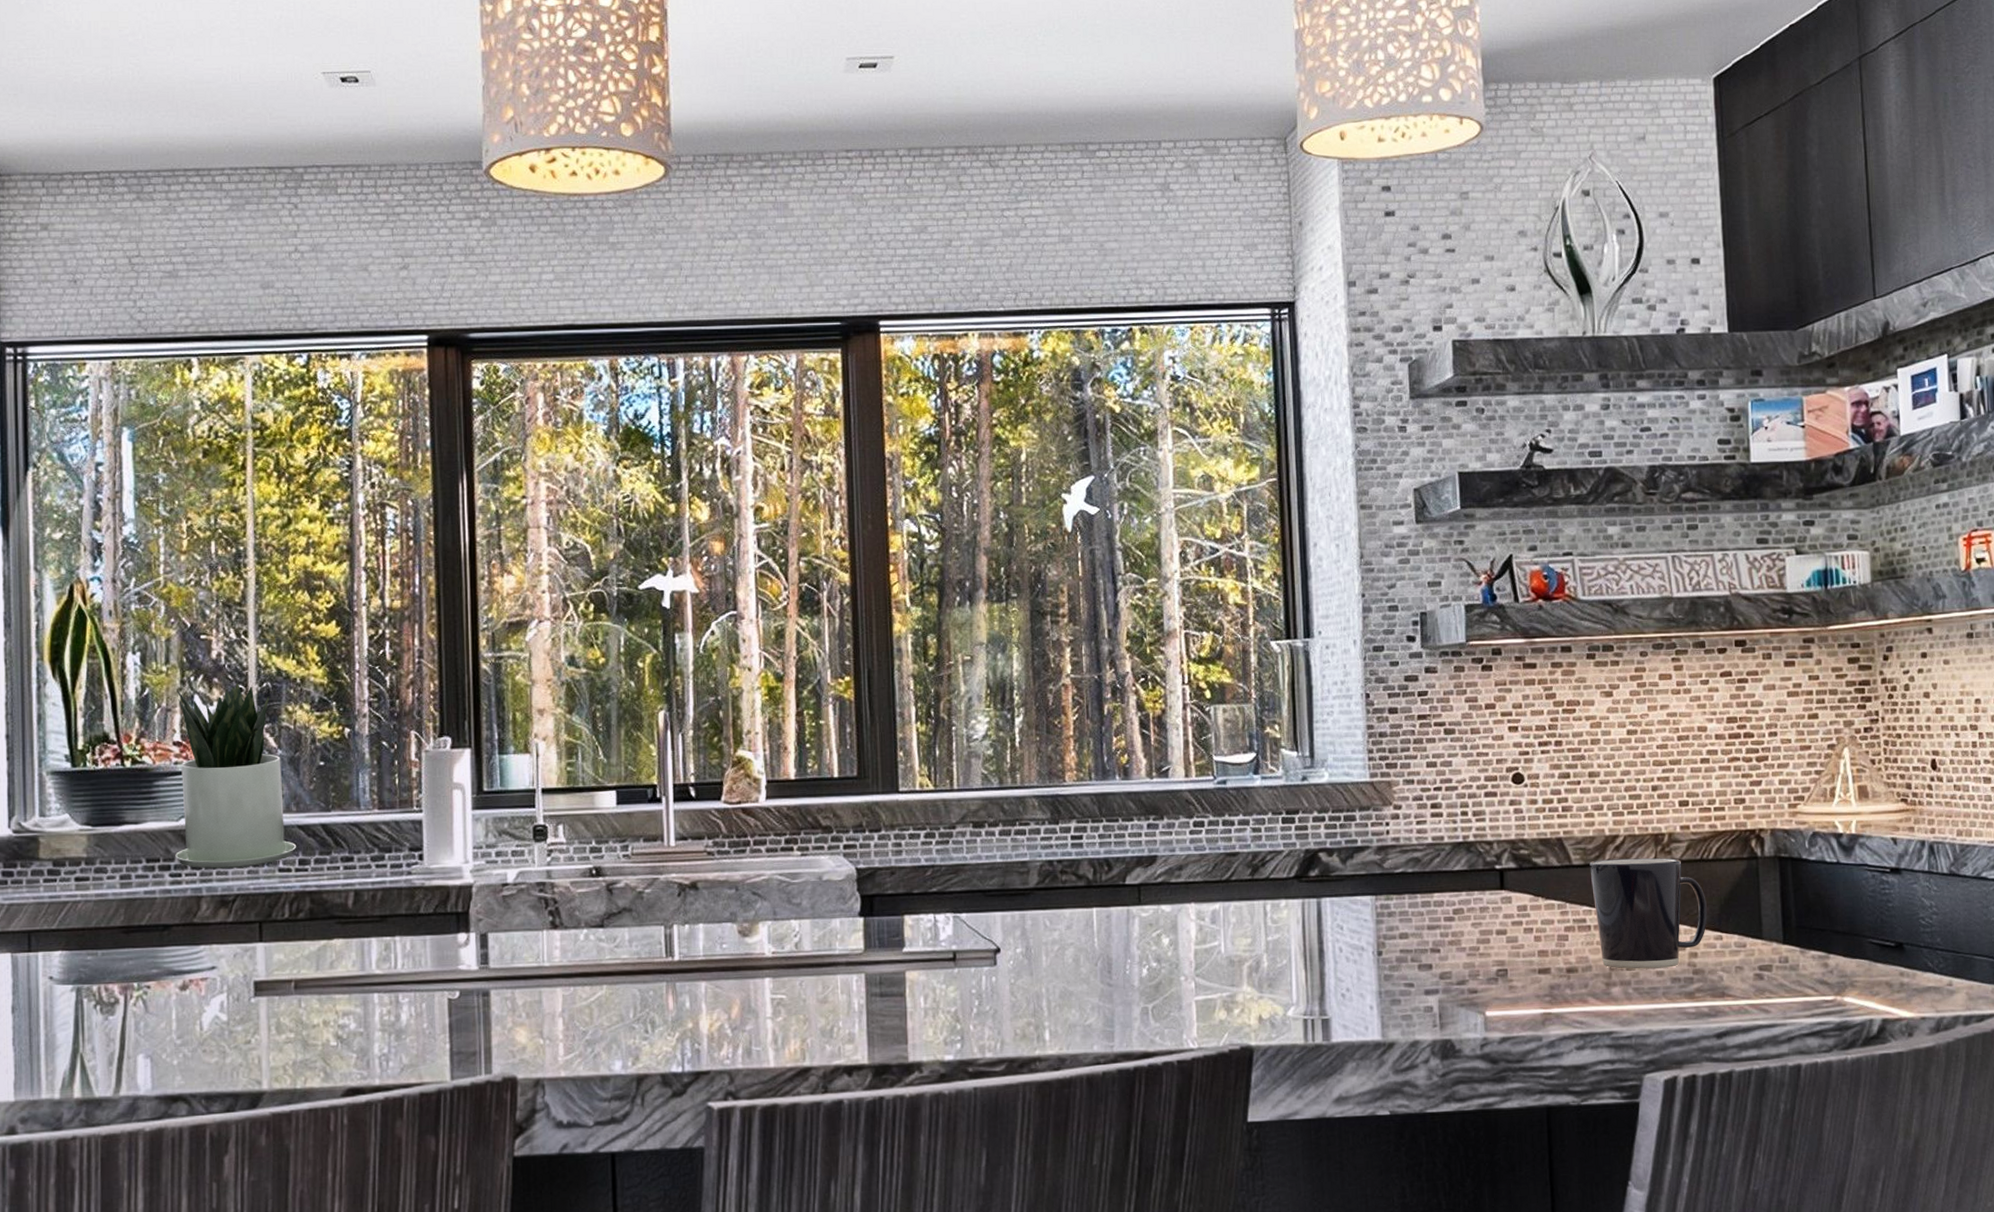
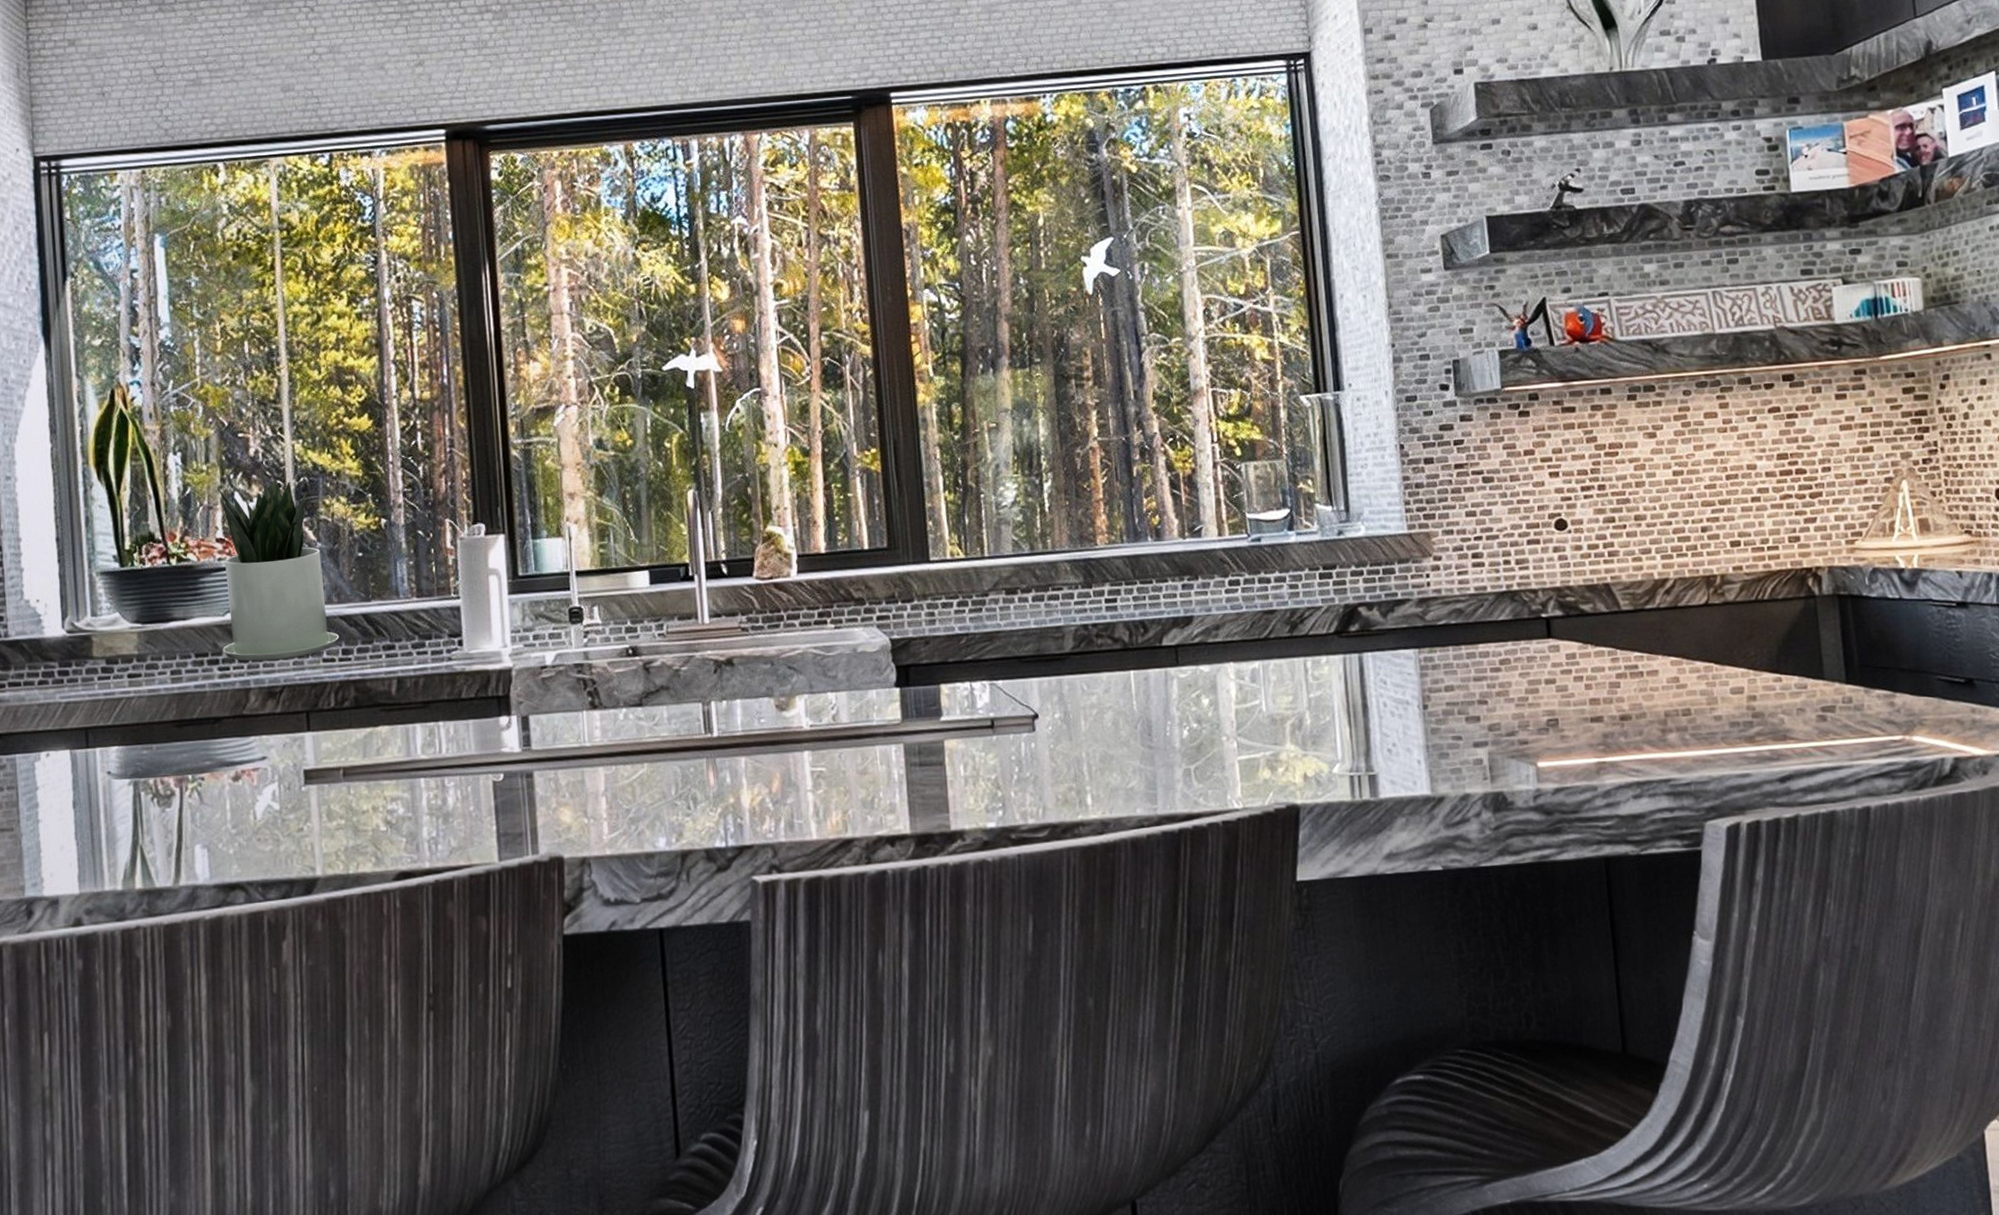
mug: present [1589,858,1708,970] -> none [1639,600,1765,715]

